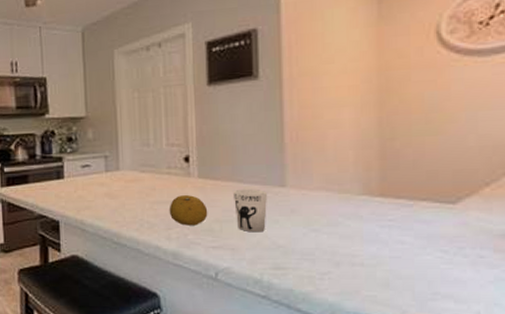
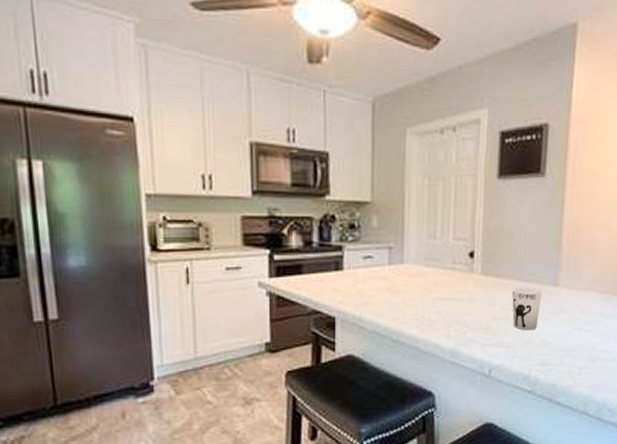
fruit: present [169,195,208,226] -> none [450,292,488,323]

